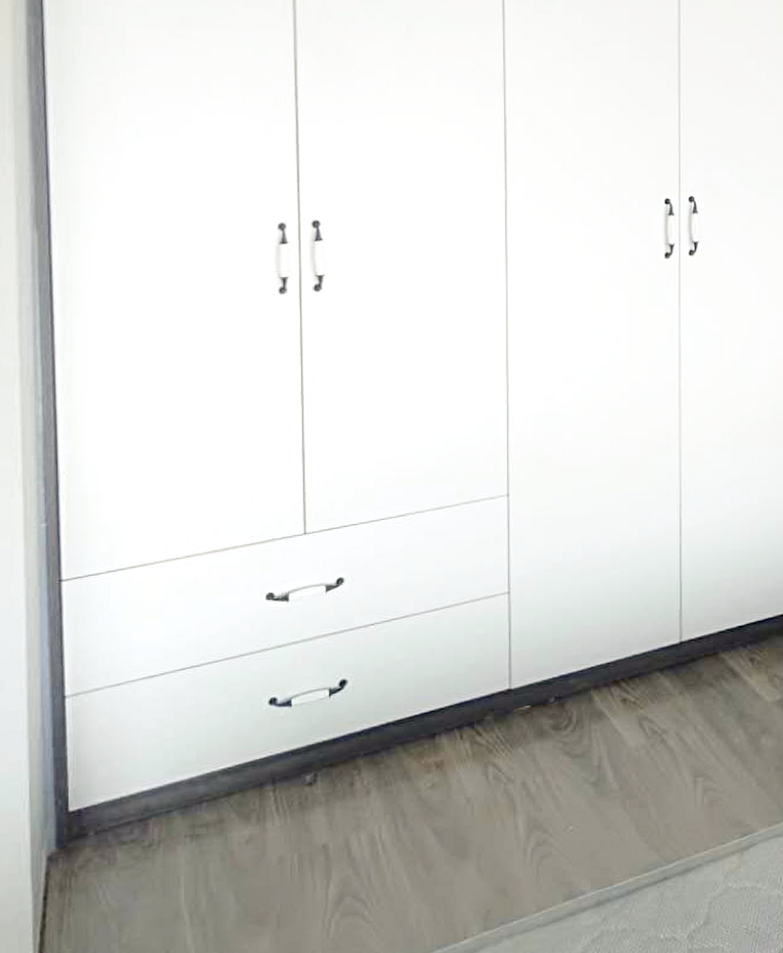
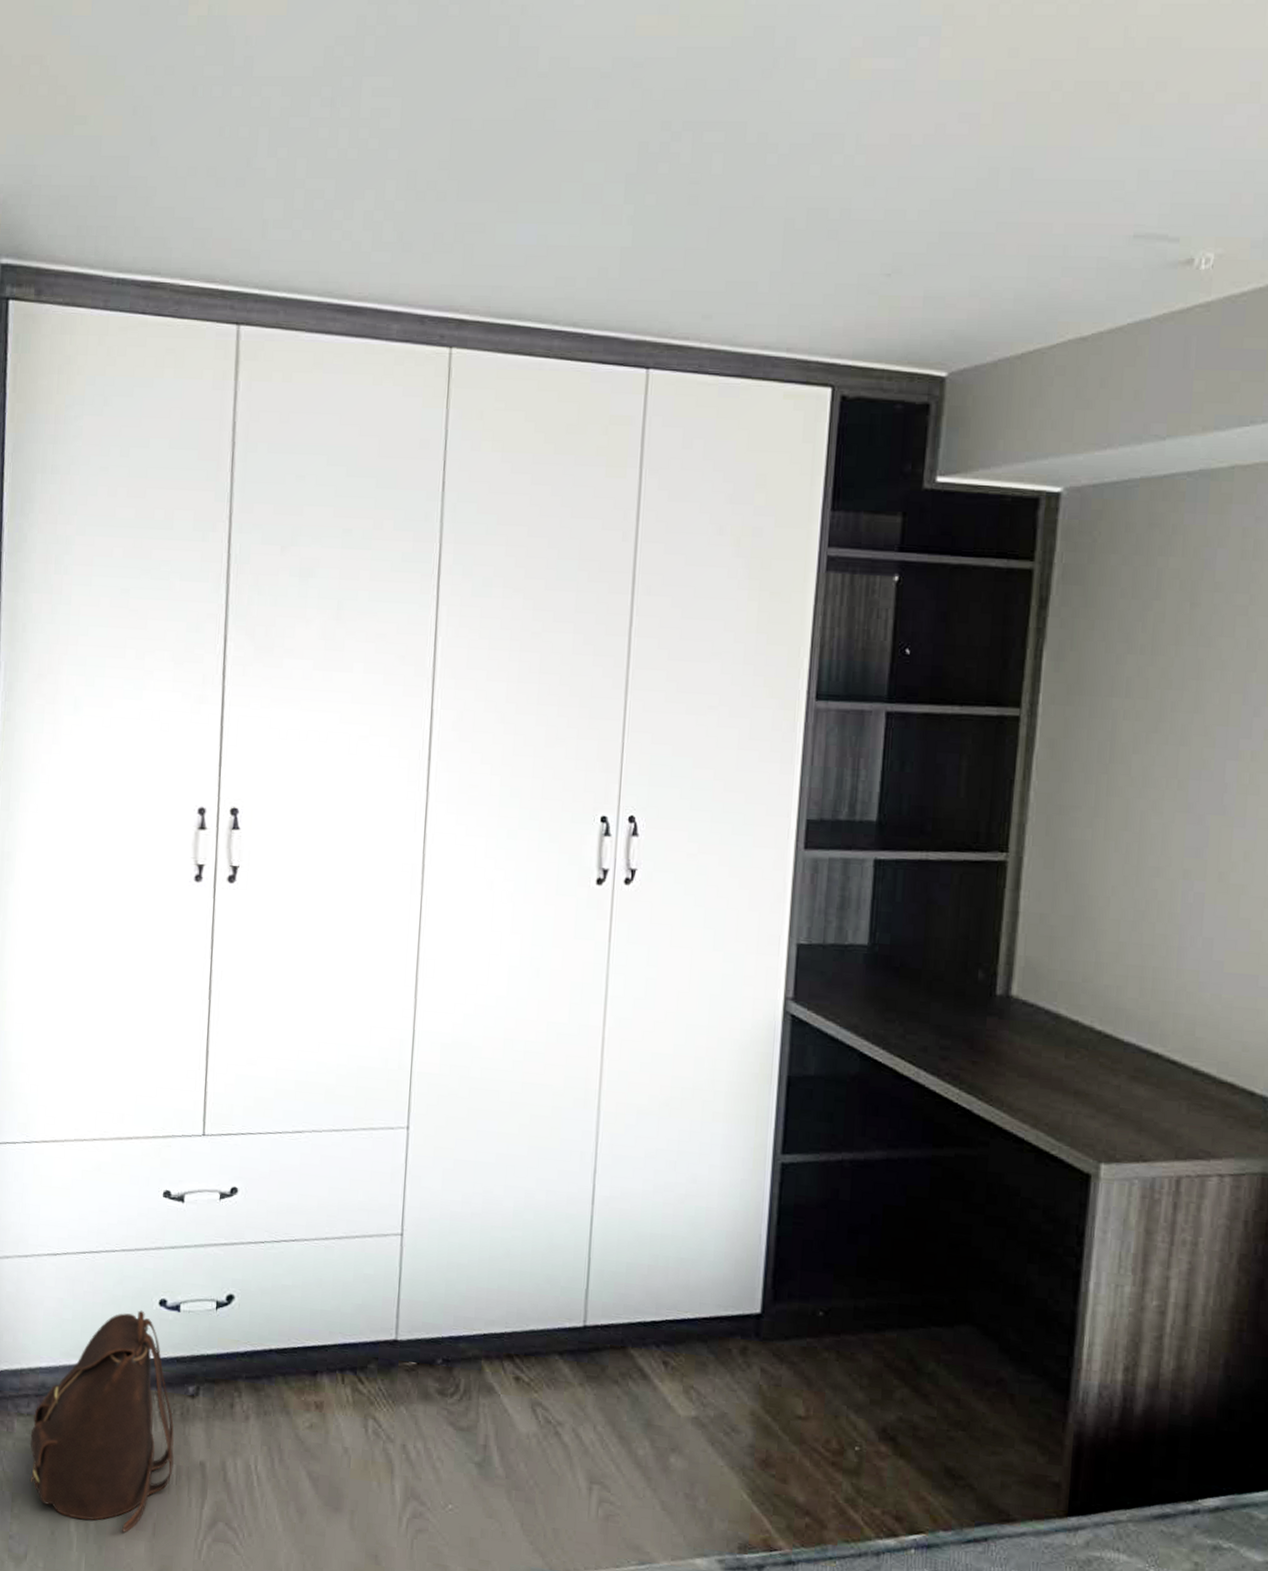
backpack: none [135,713,295,932] -> present [30,1310,174,1533]

